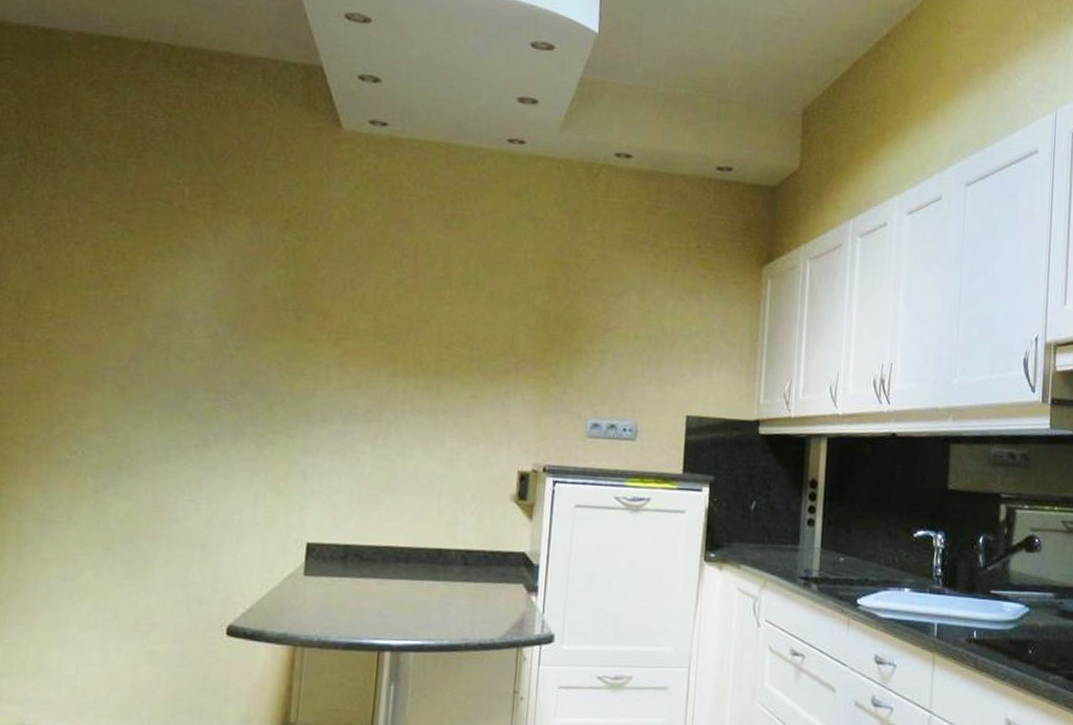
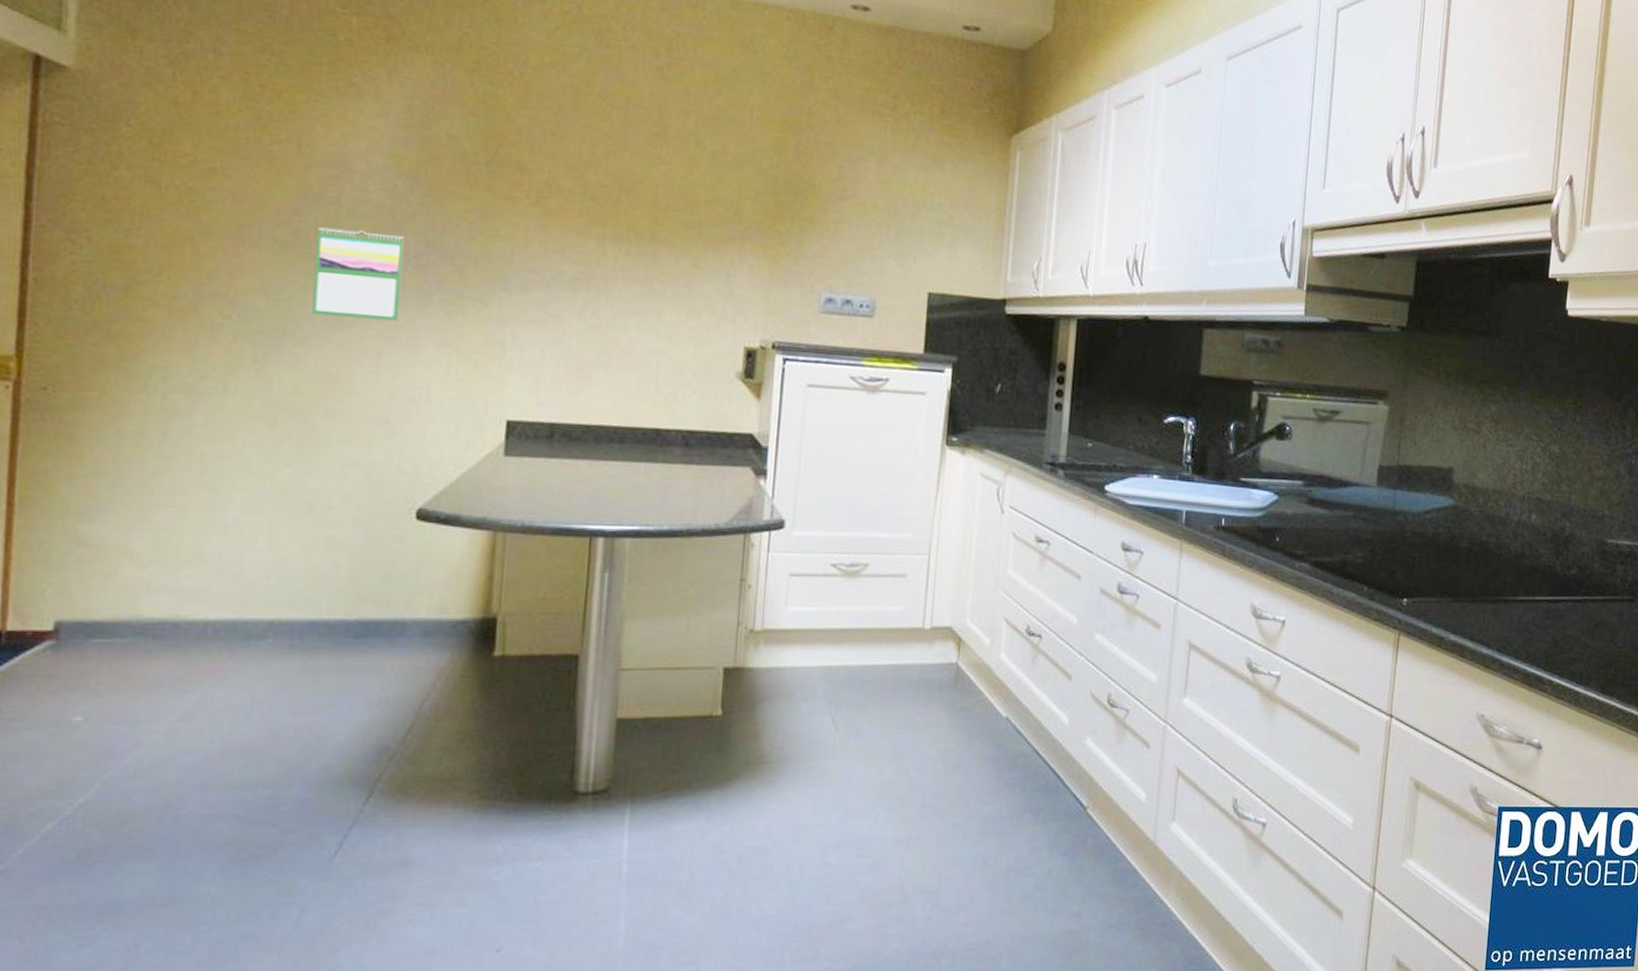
calendar: none [143,371,224,455] -> present [311,227,405,322]

